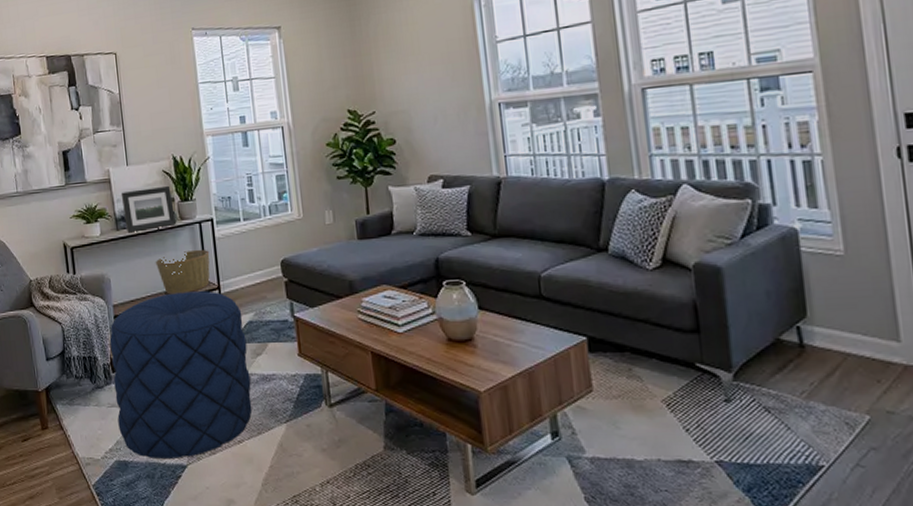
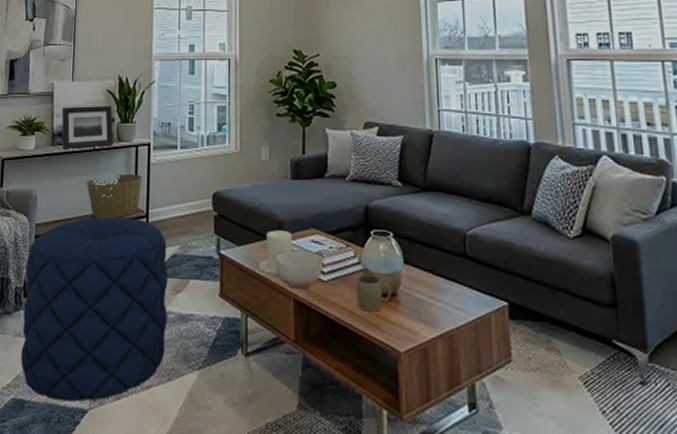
candle: none [333,289,366,331] -> present [258,230,293,275]
bowl: none [349,306,398,343] -> present [275,250,323,289]
mug: none [432,323,468,357] -> present [356,274,392,312]

